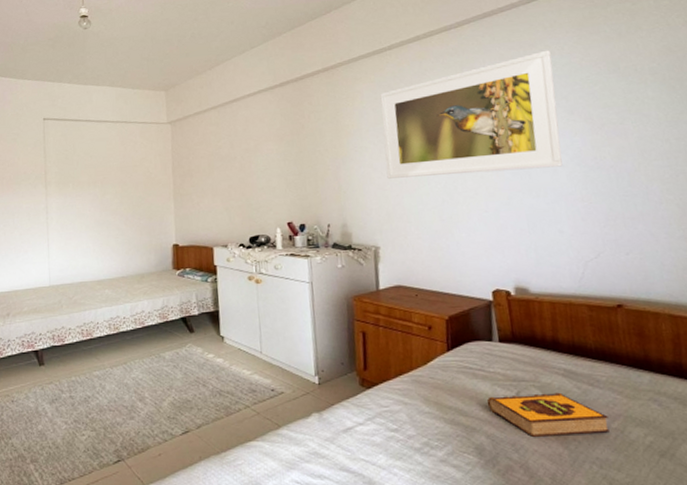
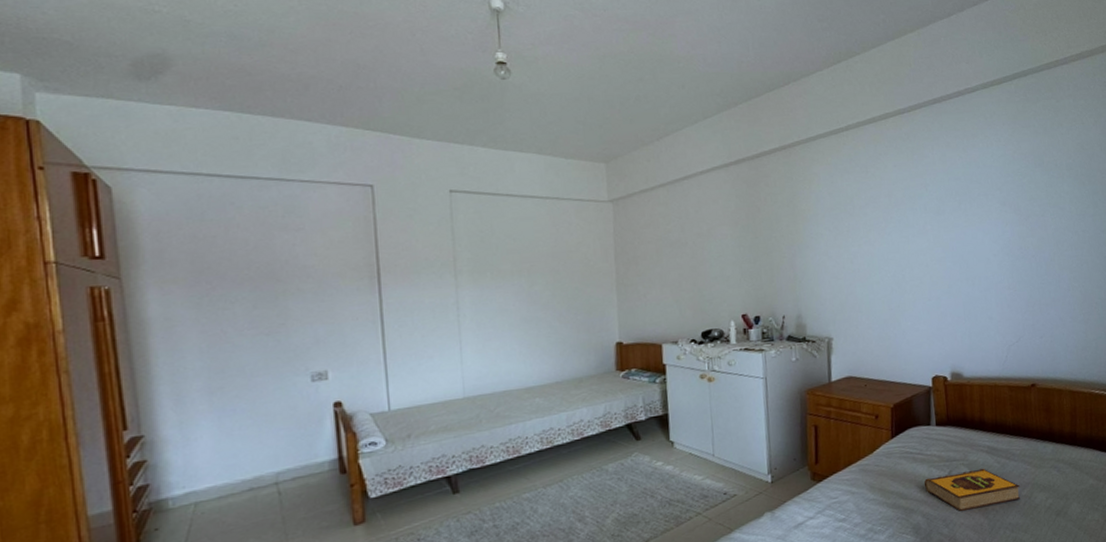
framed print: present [380,50,563,179] -> none [836,141,995,267]

